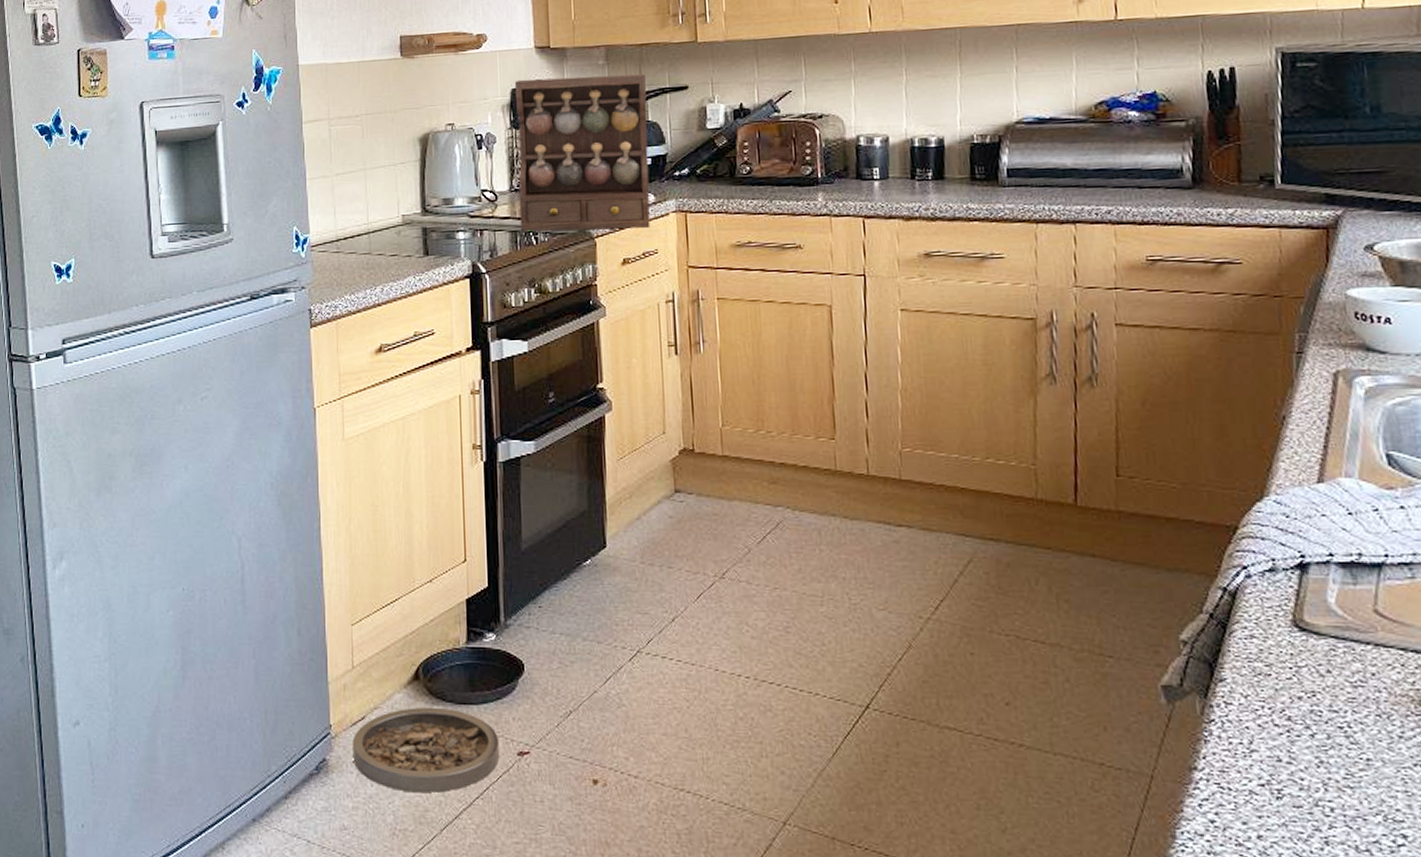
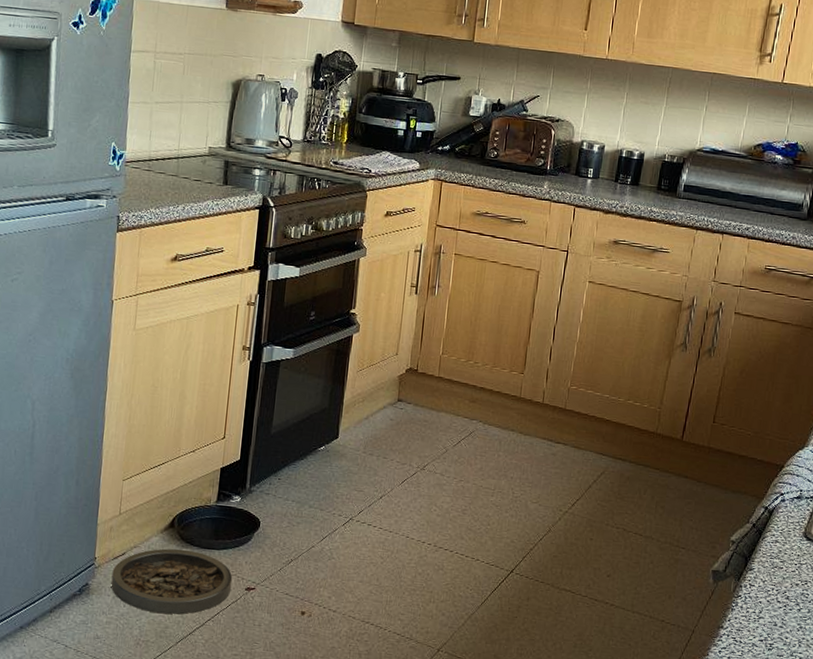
spice rack: present [514,73,650,232] -> none [307,47,428,190]

